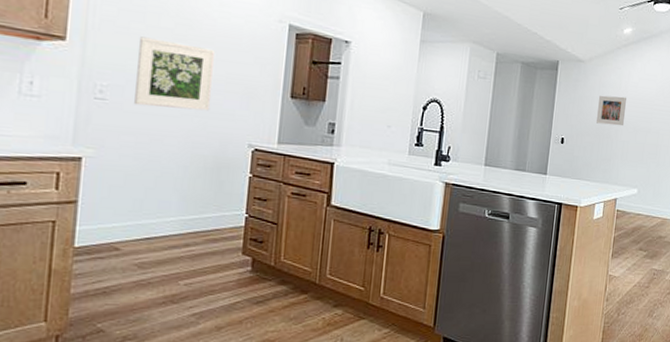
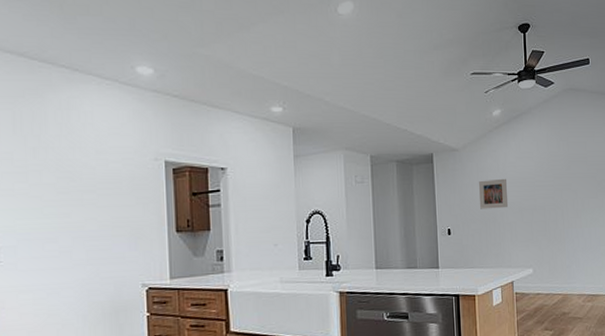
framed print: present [134,36,216,111] -> none [24,195,101,263]

